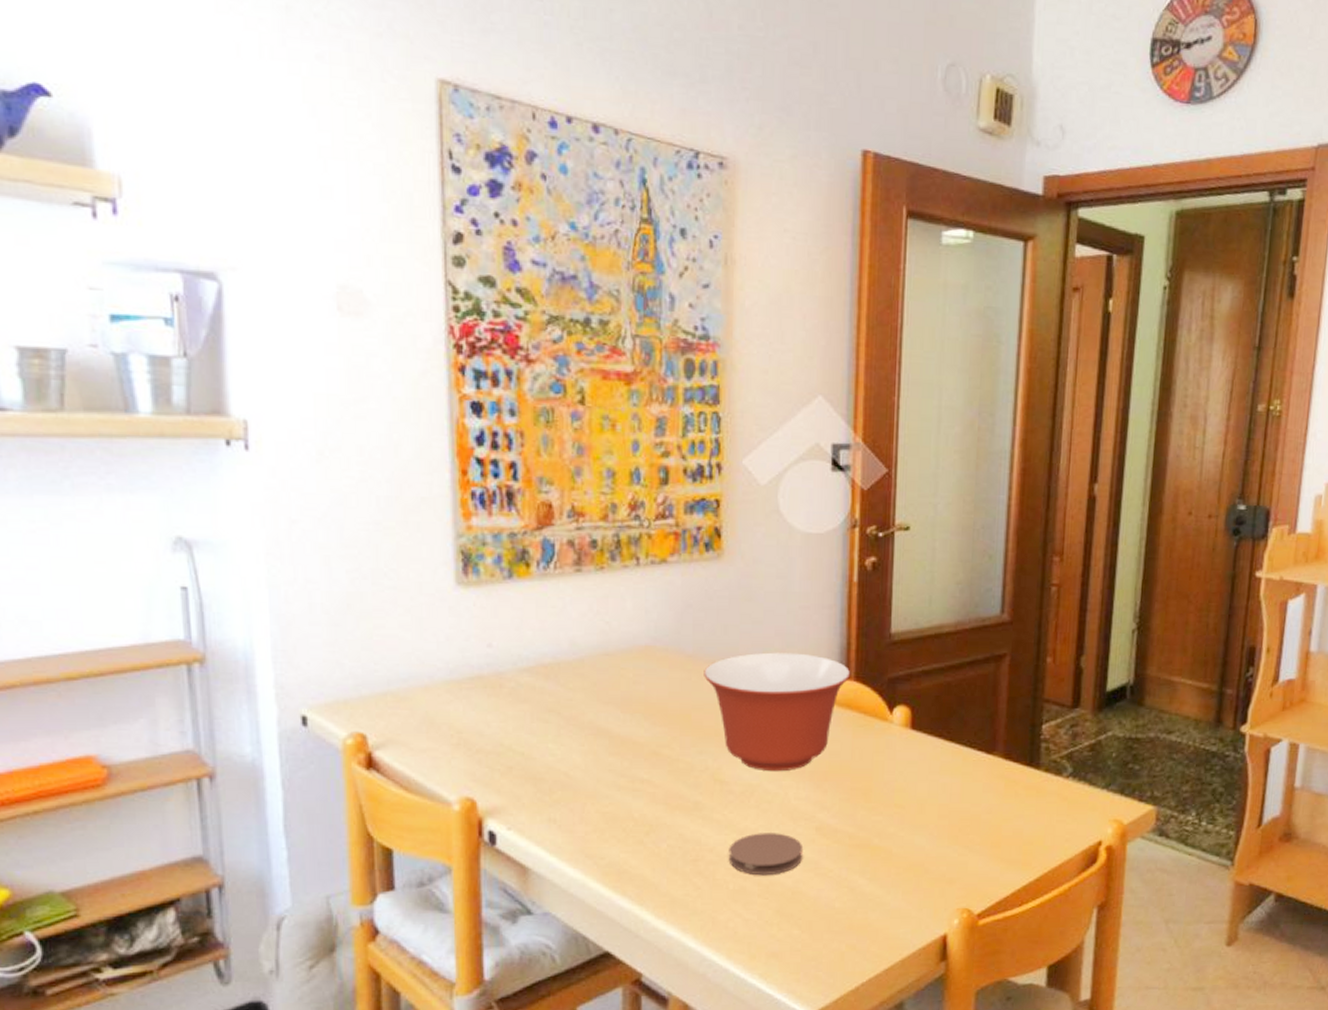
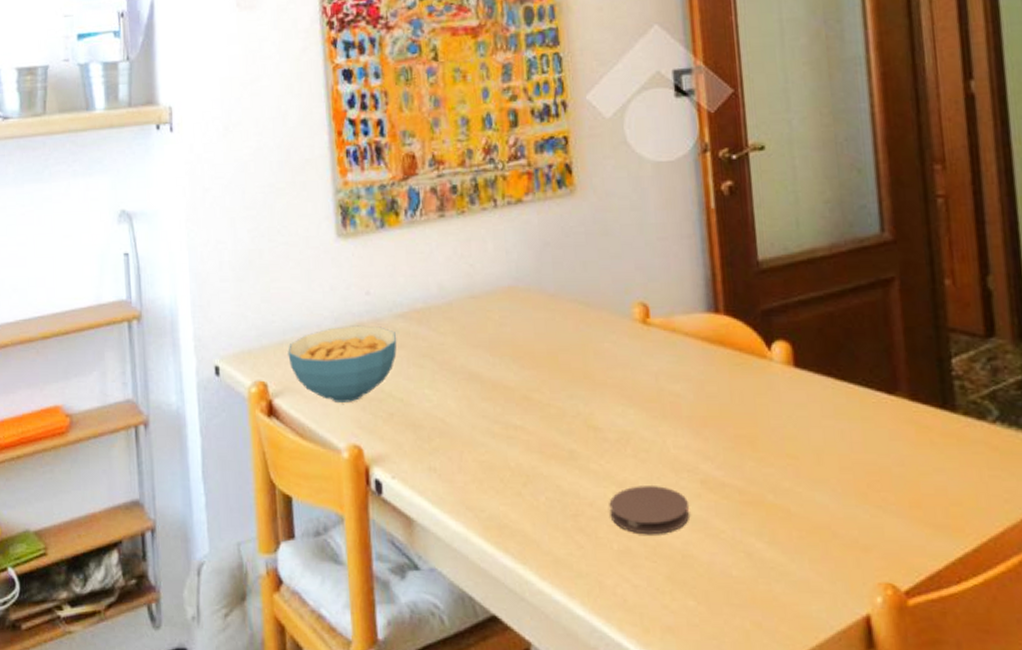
cereal bowl: none [392,678,521,756] -> present [288,325,397,402]
mixing bowl: present [704,652,851,772] -> none [567,287,720,417]

